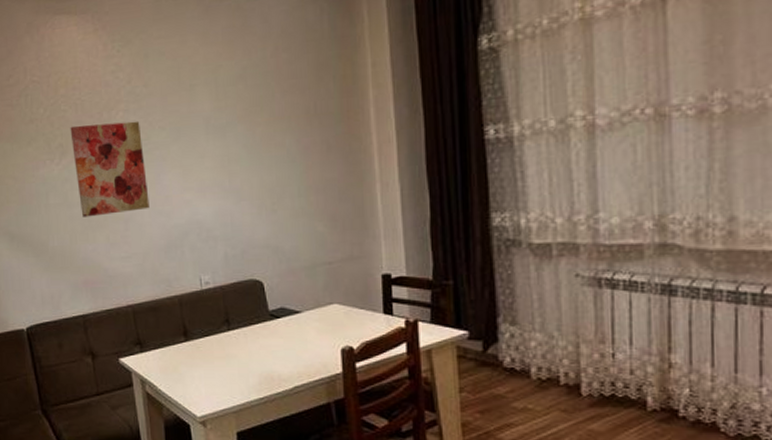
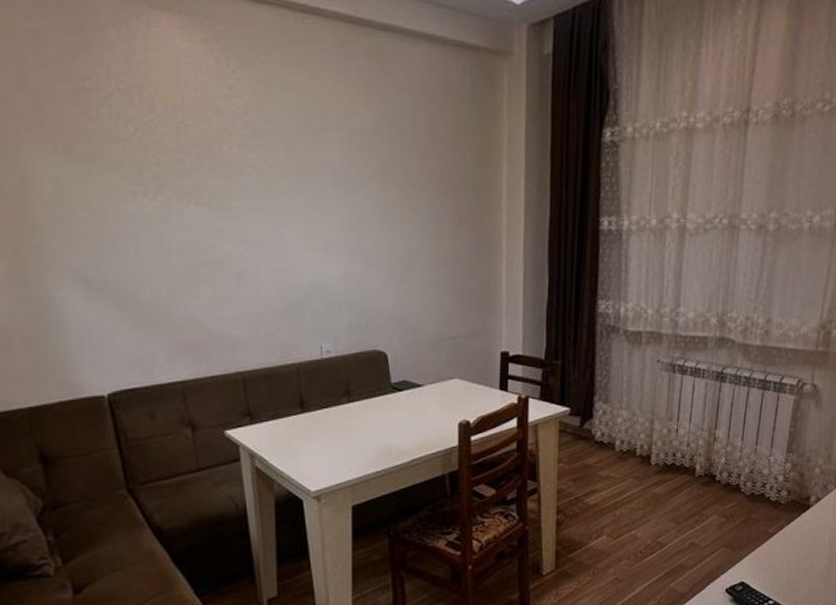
wall art: present [70,121,150,217] -> none [169,154,267,268]

